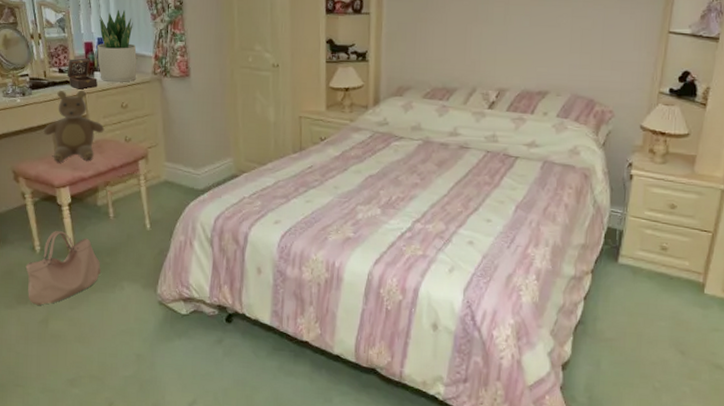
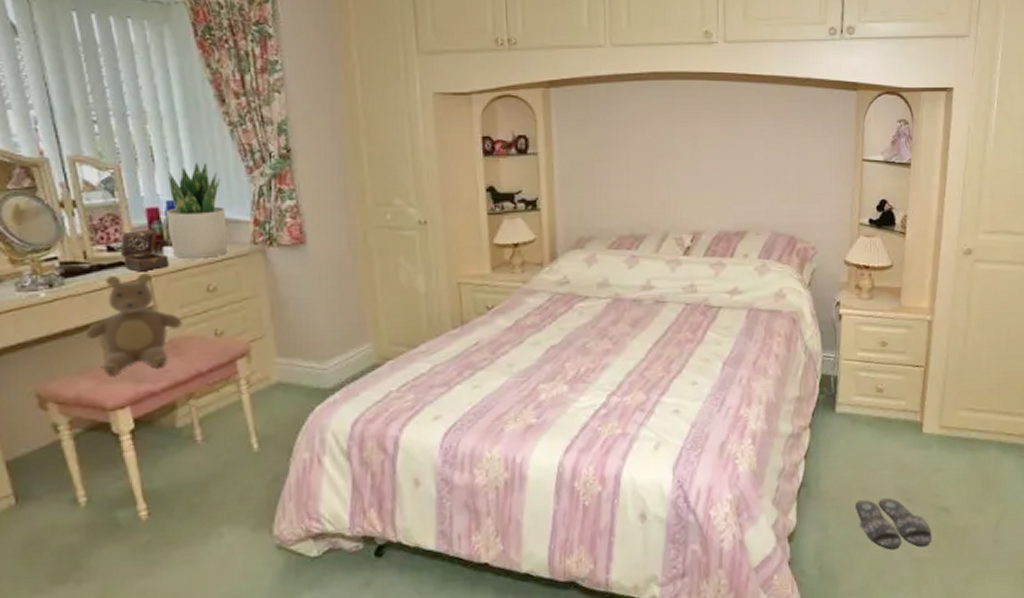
handbag: present [25,231,101,305] -> none [63,470,186,582]
slippers: none [629,345,704,398] -> present [856,498,932,549]

